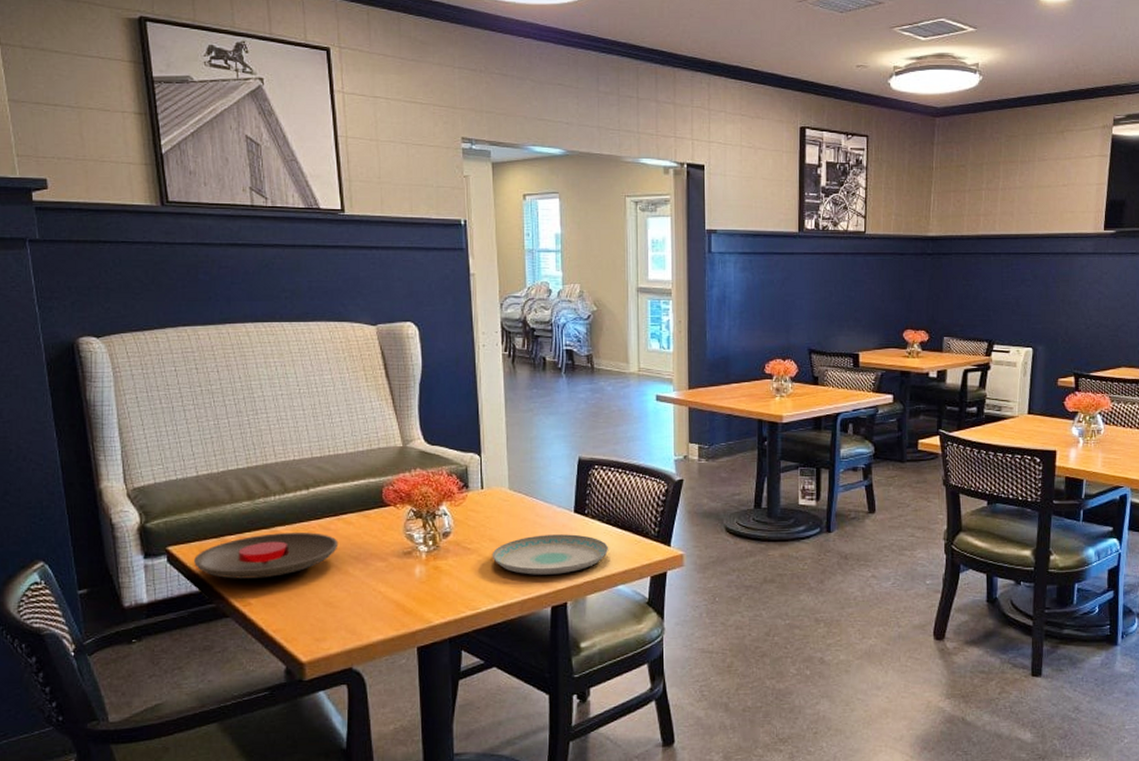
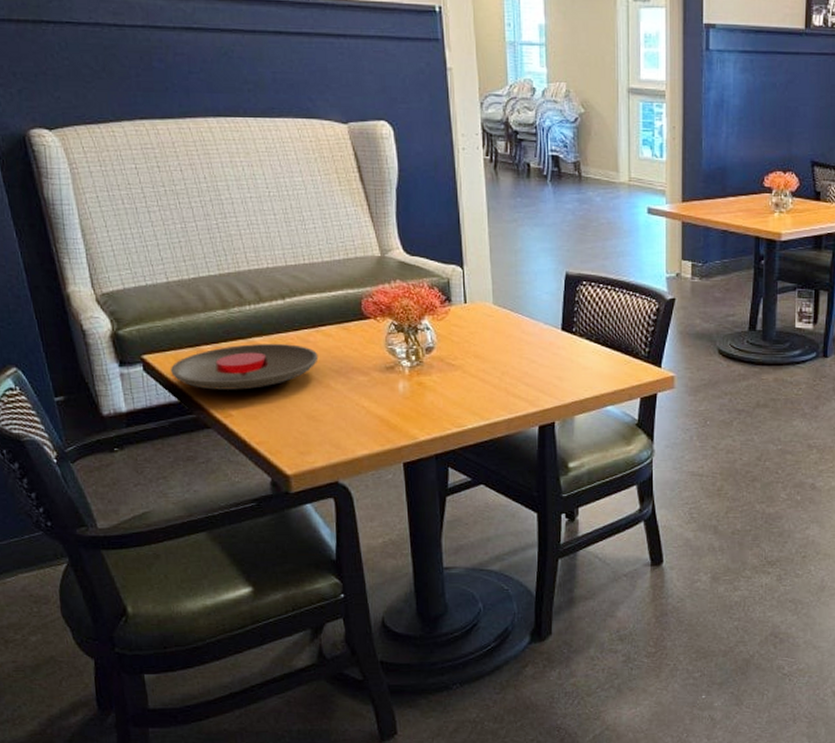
plate: present [492,534,609,575] -> none [477,352,598,394]

